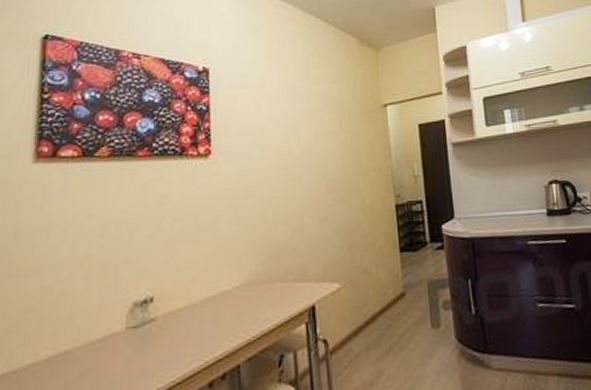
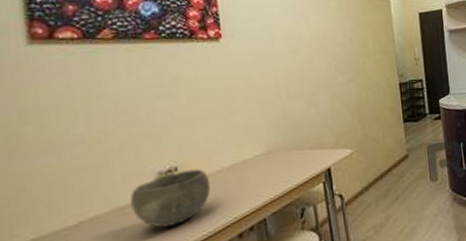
bowl: none [101,300,185,369] -> present [129,168,211,228]

